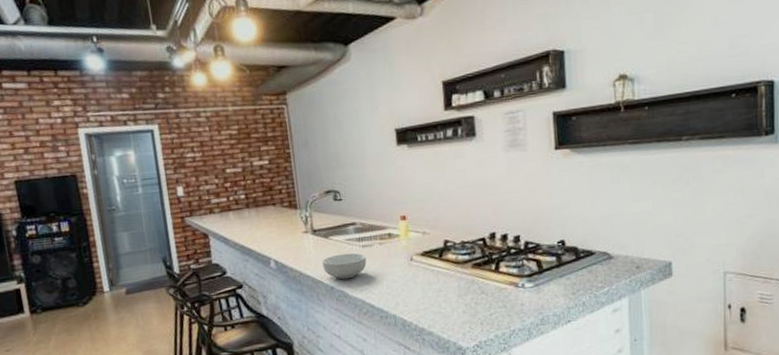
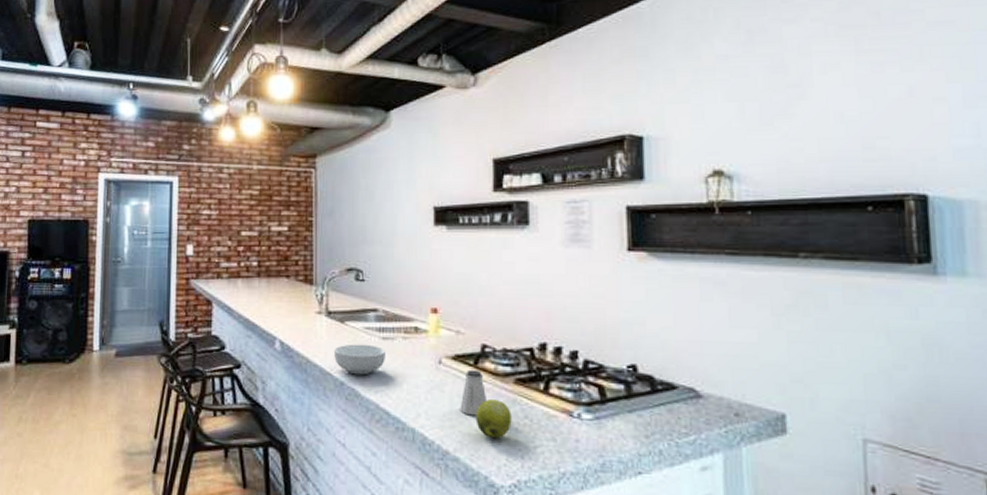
saltshaker: none [430,261,452,298] -> present [460,369,488,416]
apple: none [443,282,472,313] -> present [475,398,512,439]

